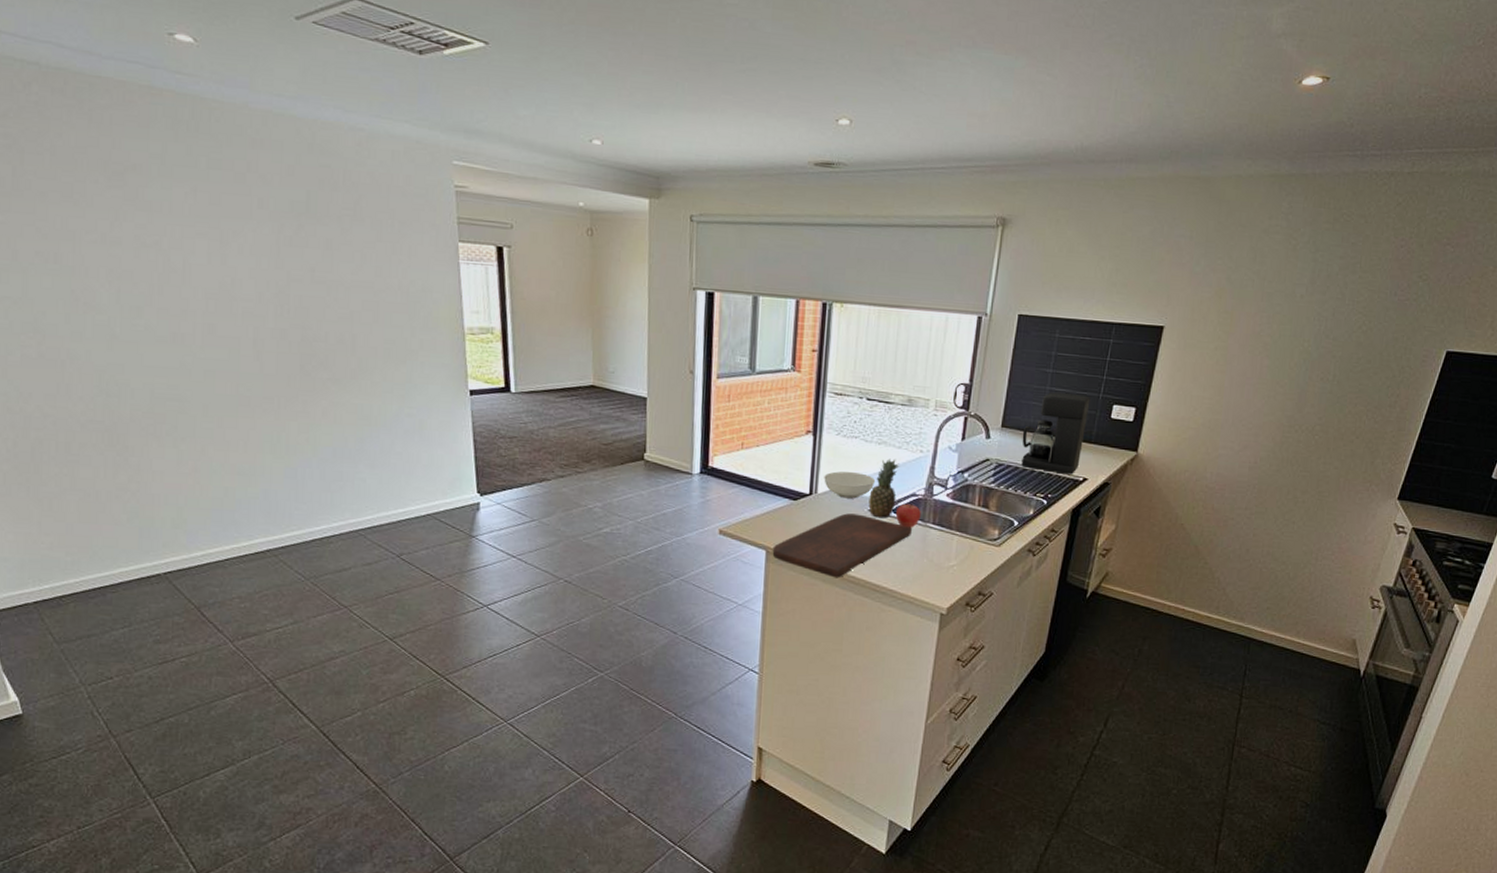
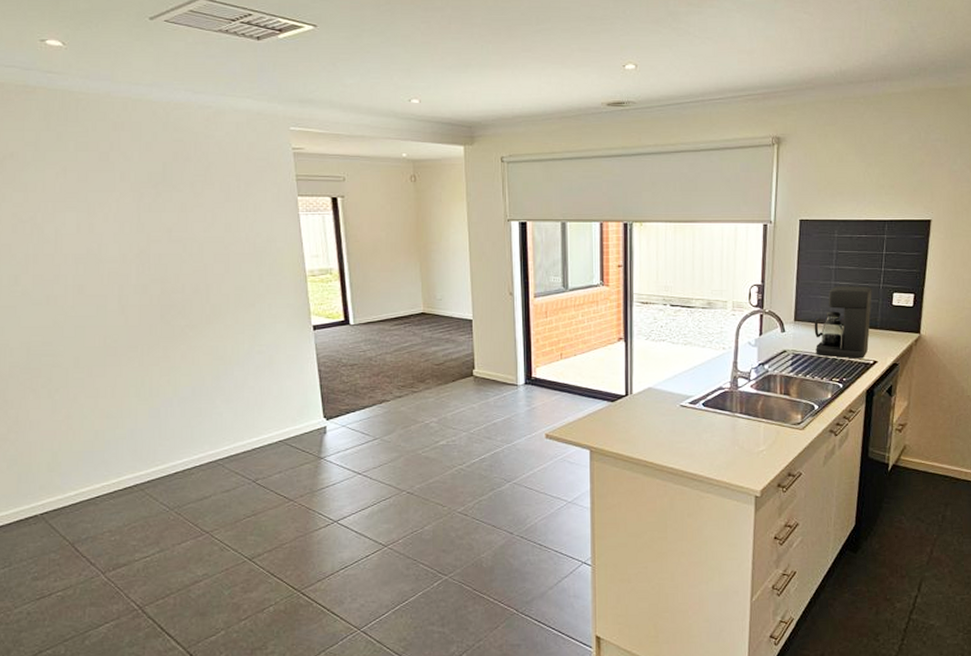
cutting board: present [772,513,912,578] -> none [596,410,722,471]
bowl: present [824,471,876,499] -> none [637,372,685,396]
fruit: present [868,458,900,518] -> none [680,357,706,412]
fruit: present [896,503,921,528] -> none [706,397,729,419]

